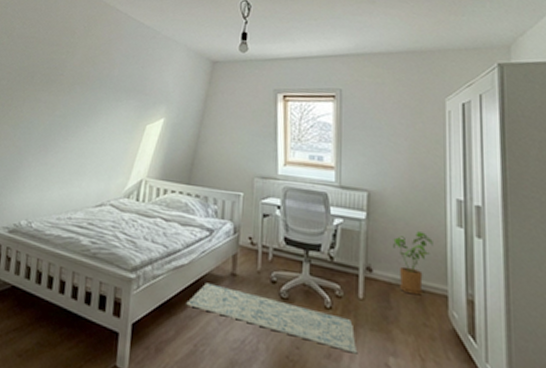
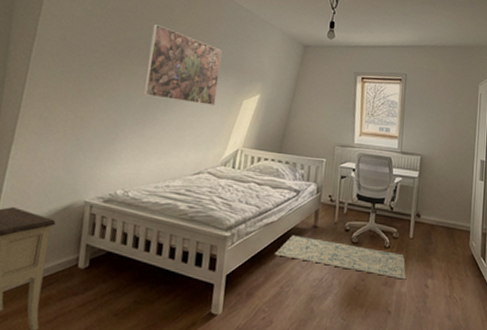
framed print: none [45,49,124,131] -> present [142,24,223,105]
house plant: present [393,231,433,296] -> none [436,185,463,232]

